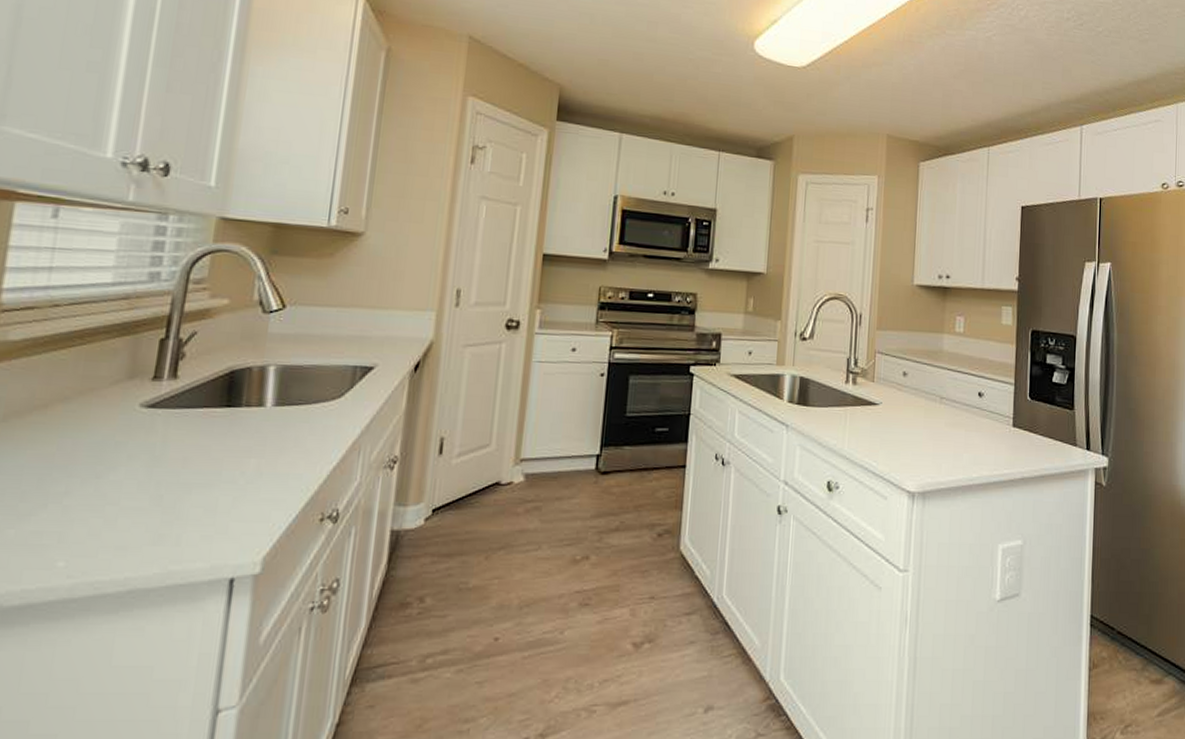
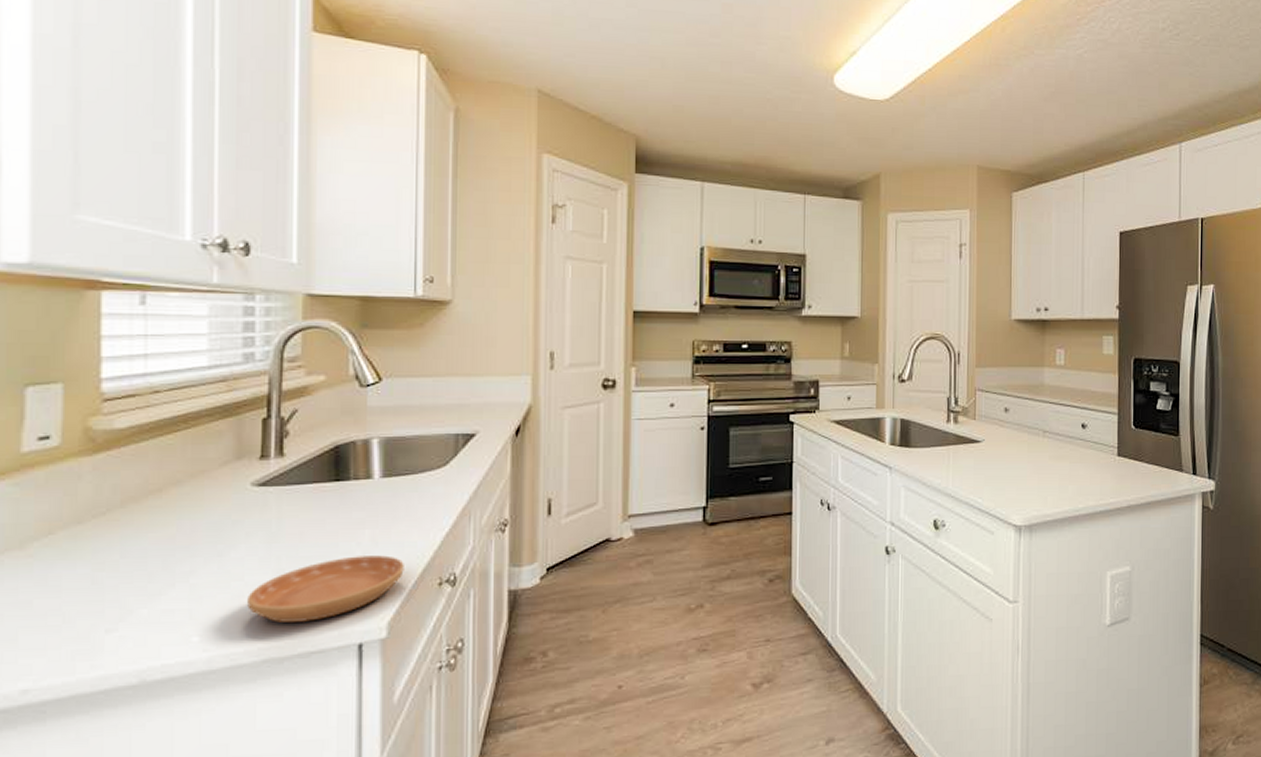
saucer: none [119,485,287,552] -> present [247,555,404,622]

